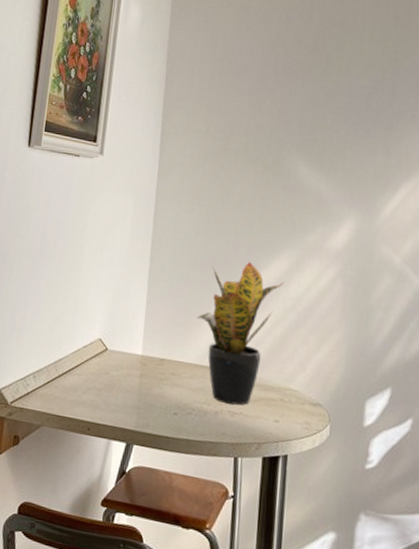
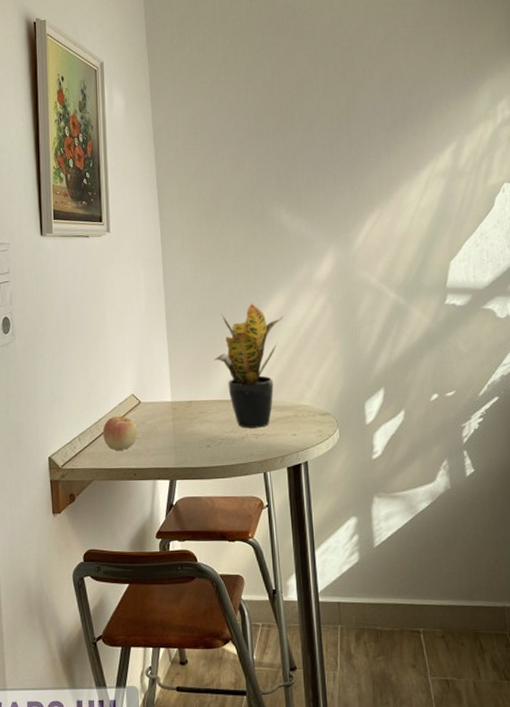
apple: none [60,359,100,399] -> present [102,416,138,450]

